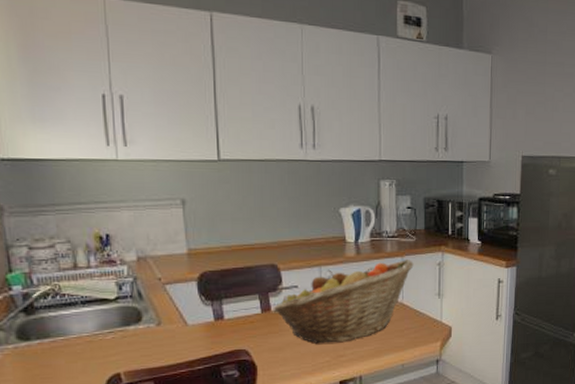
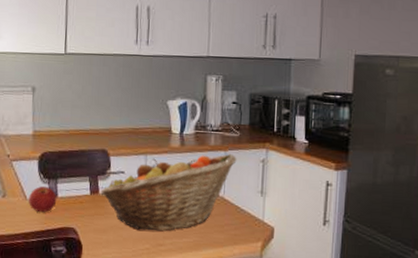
apple: none [188,308,224,338] -> present [28,185,57,213]

